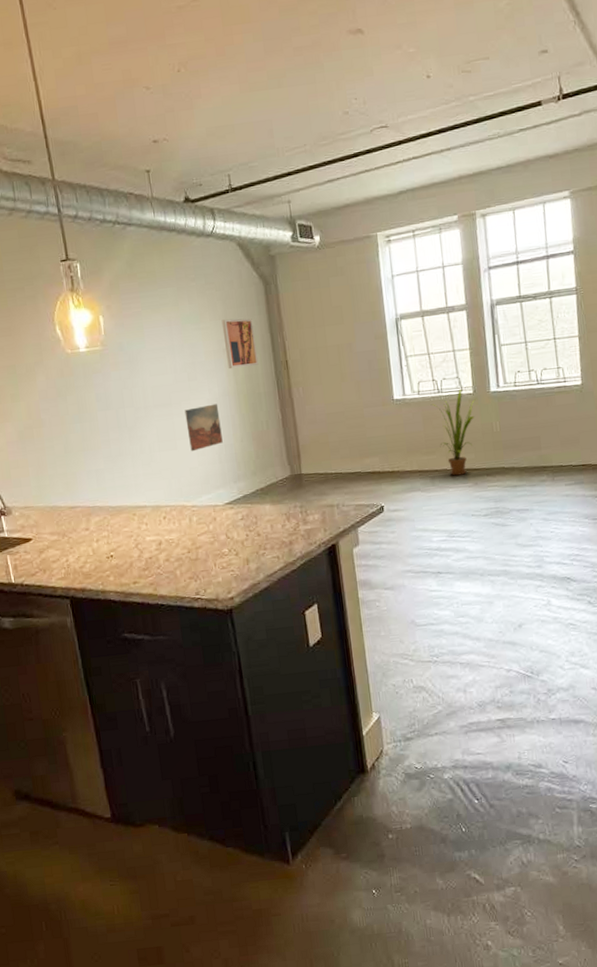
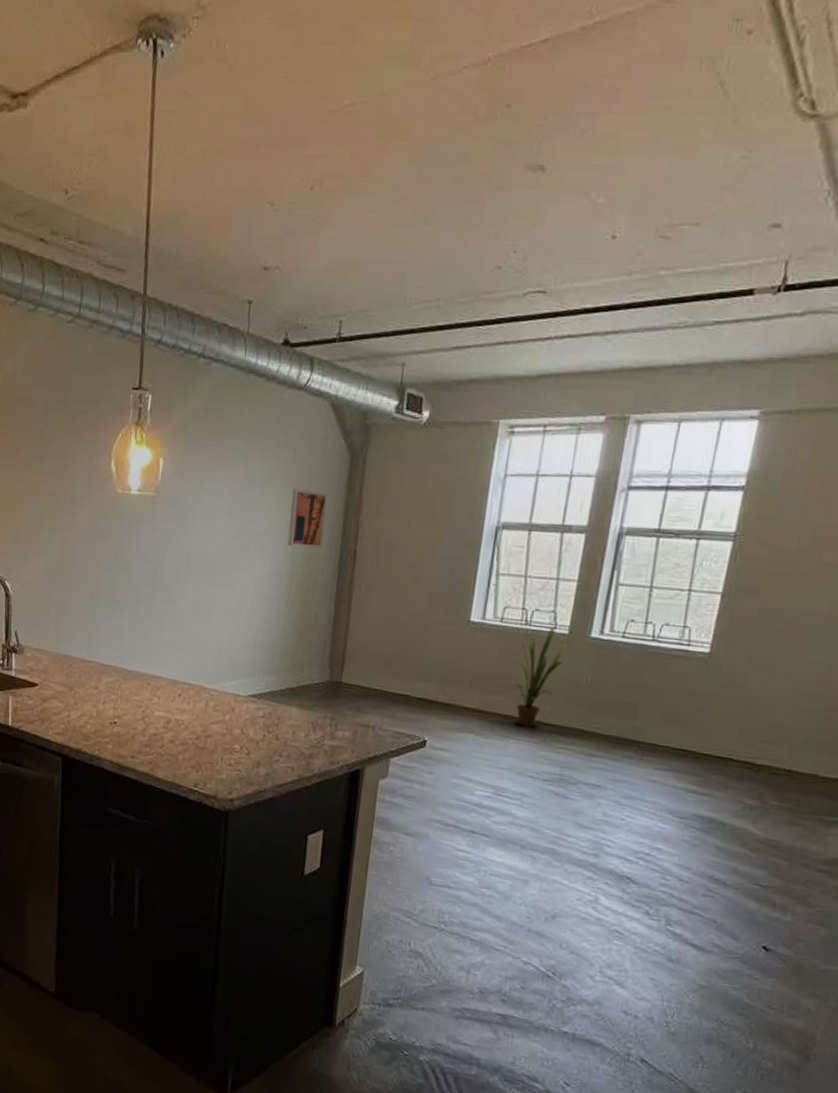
wall art: present [184,403,223,452] -> none [224,581,267,630]

